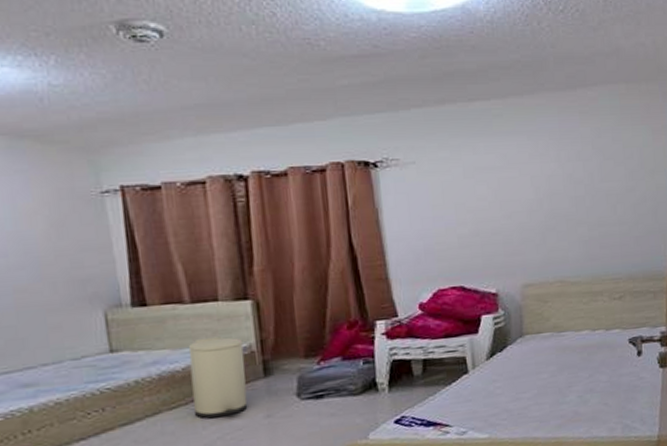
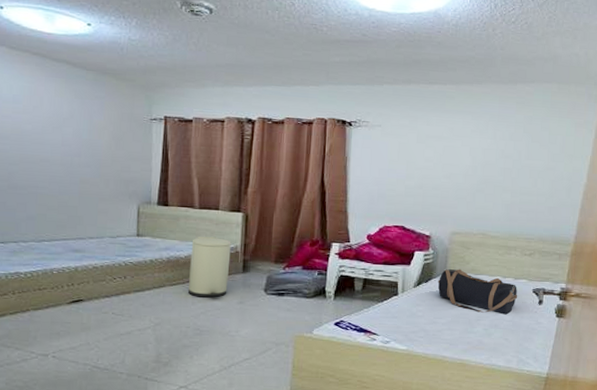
duffel bag: none [514,328,613,378] -> present [437,268,518,315]

